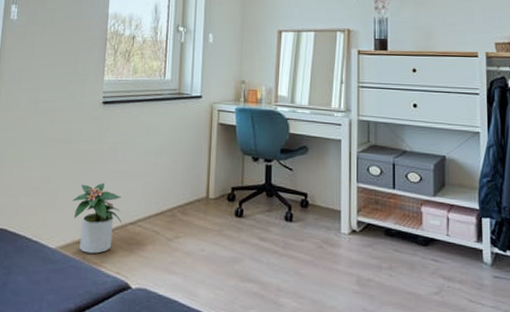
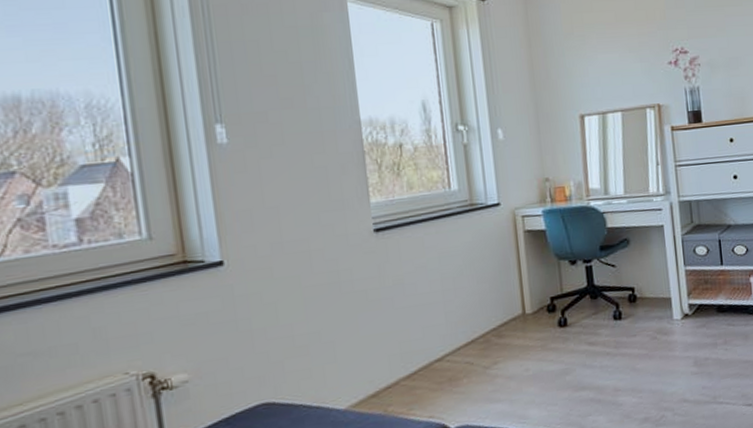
potted plant: present [72,182,123,254] -> none [357,322,427,405]

